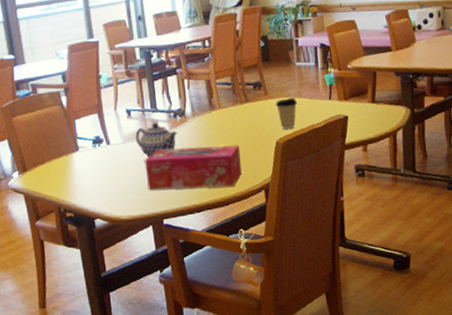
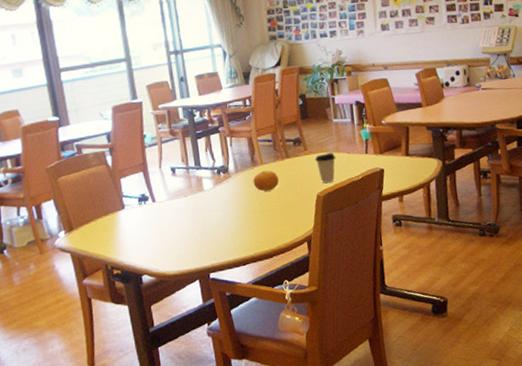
teapot: present [135,122,178,158] -> none [180,179,222,214]
tissue box: present [144,145,242,190] -> none [190,199,285,245]
fruit: none [210,114,237,137] -> present [253,170,279,192]

